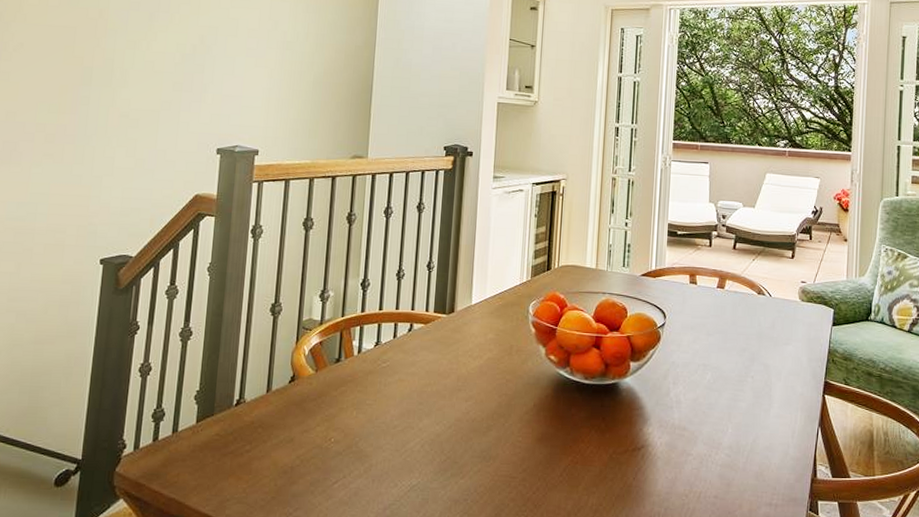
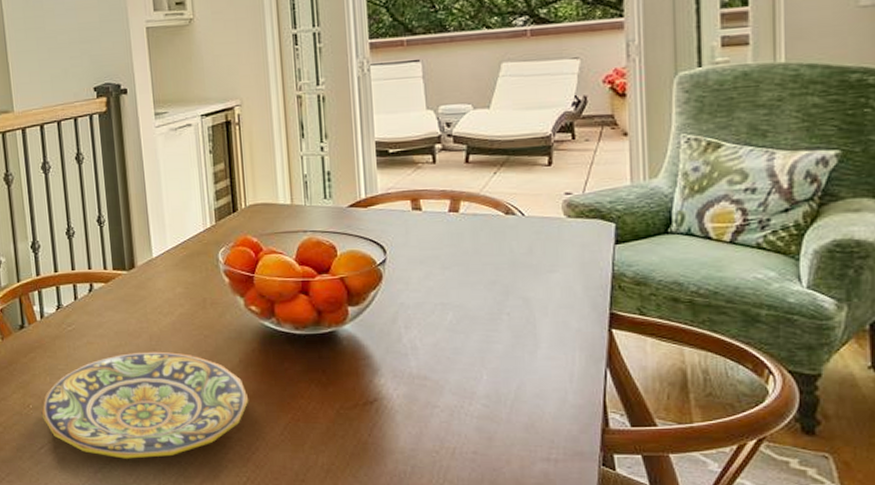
plate: none [341,391,537,496] -> present [41,351,249,459]

